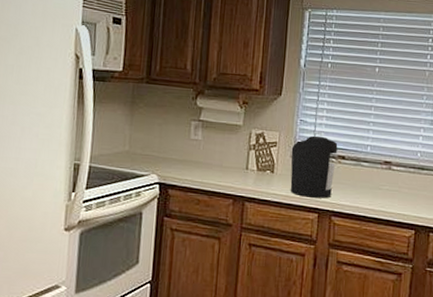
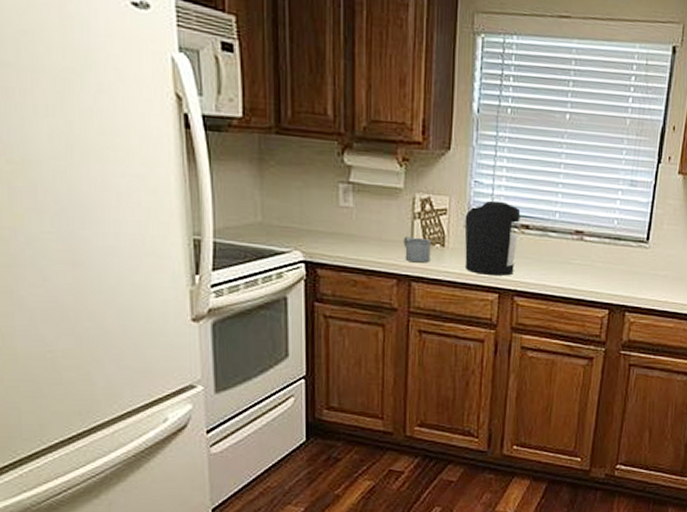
mug: none [240,164,264,186] -> present [403,236,432,263]

